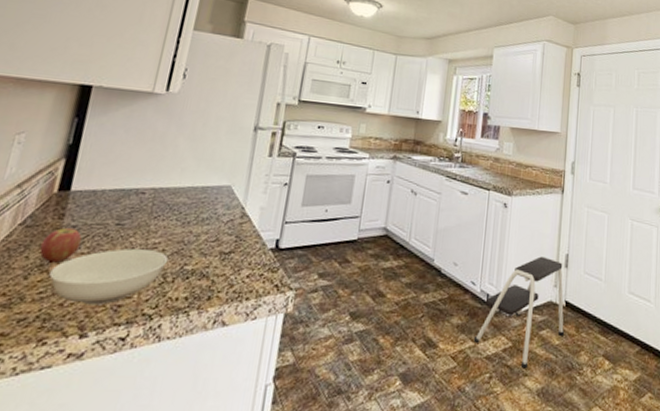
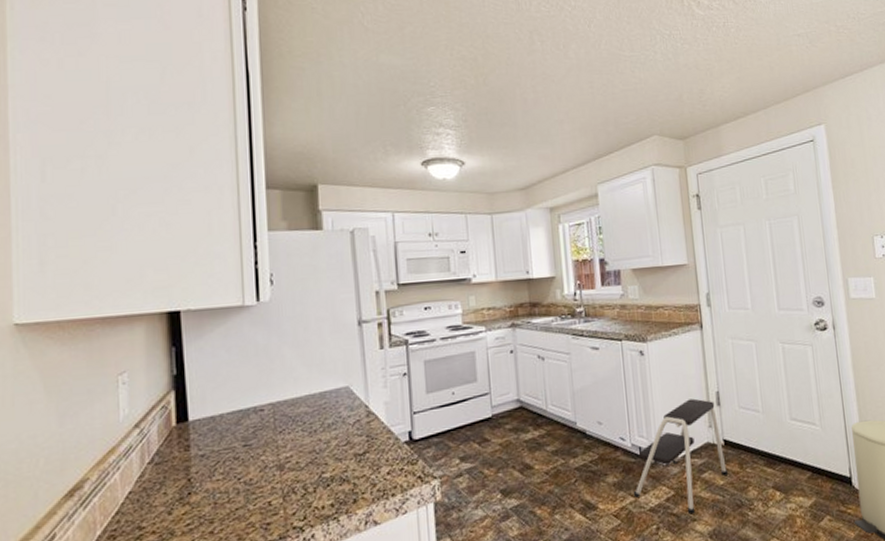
fruit: present [39,227,82,263] -> none [175,457,213,495]
bowl: present [49,248,169,306] -> none [192,464,305,528]

